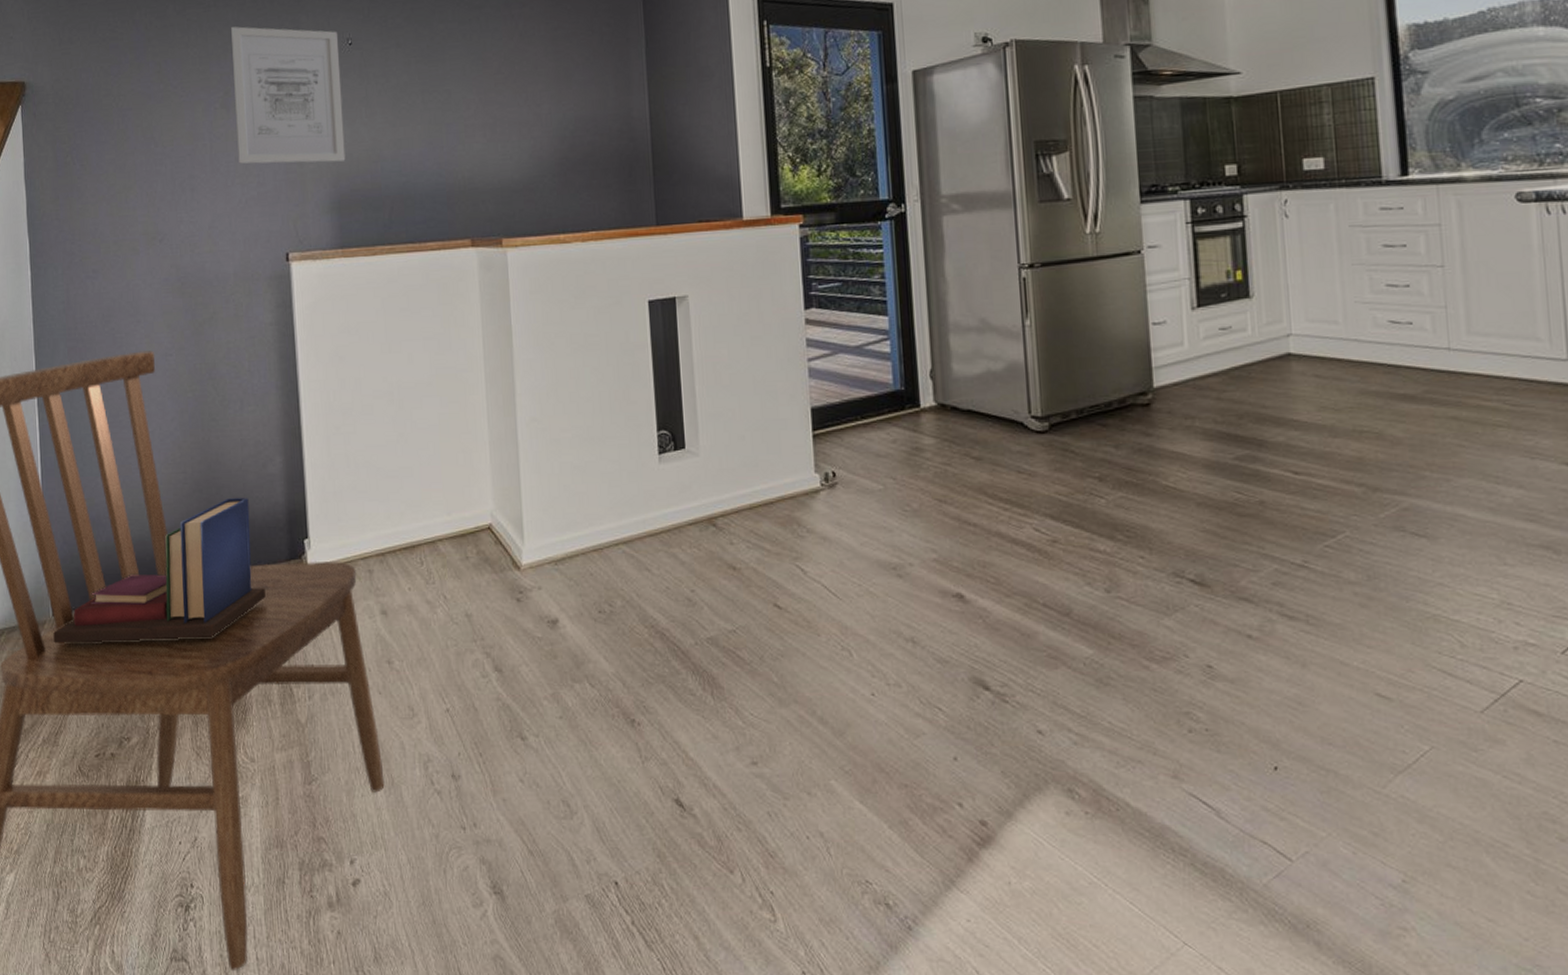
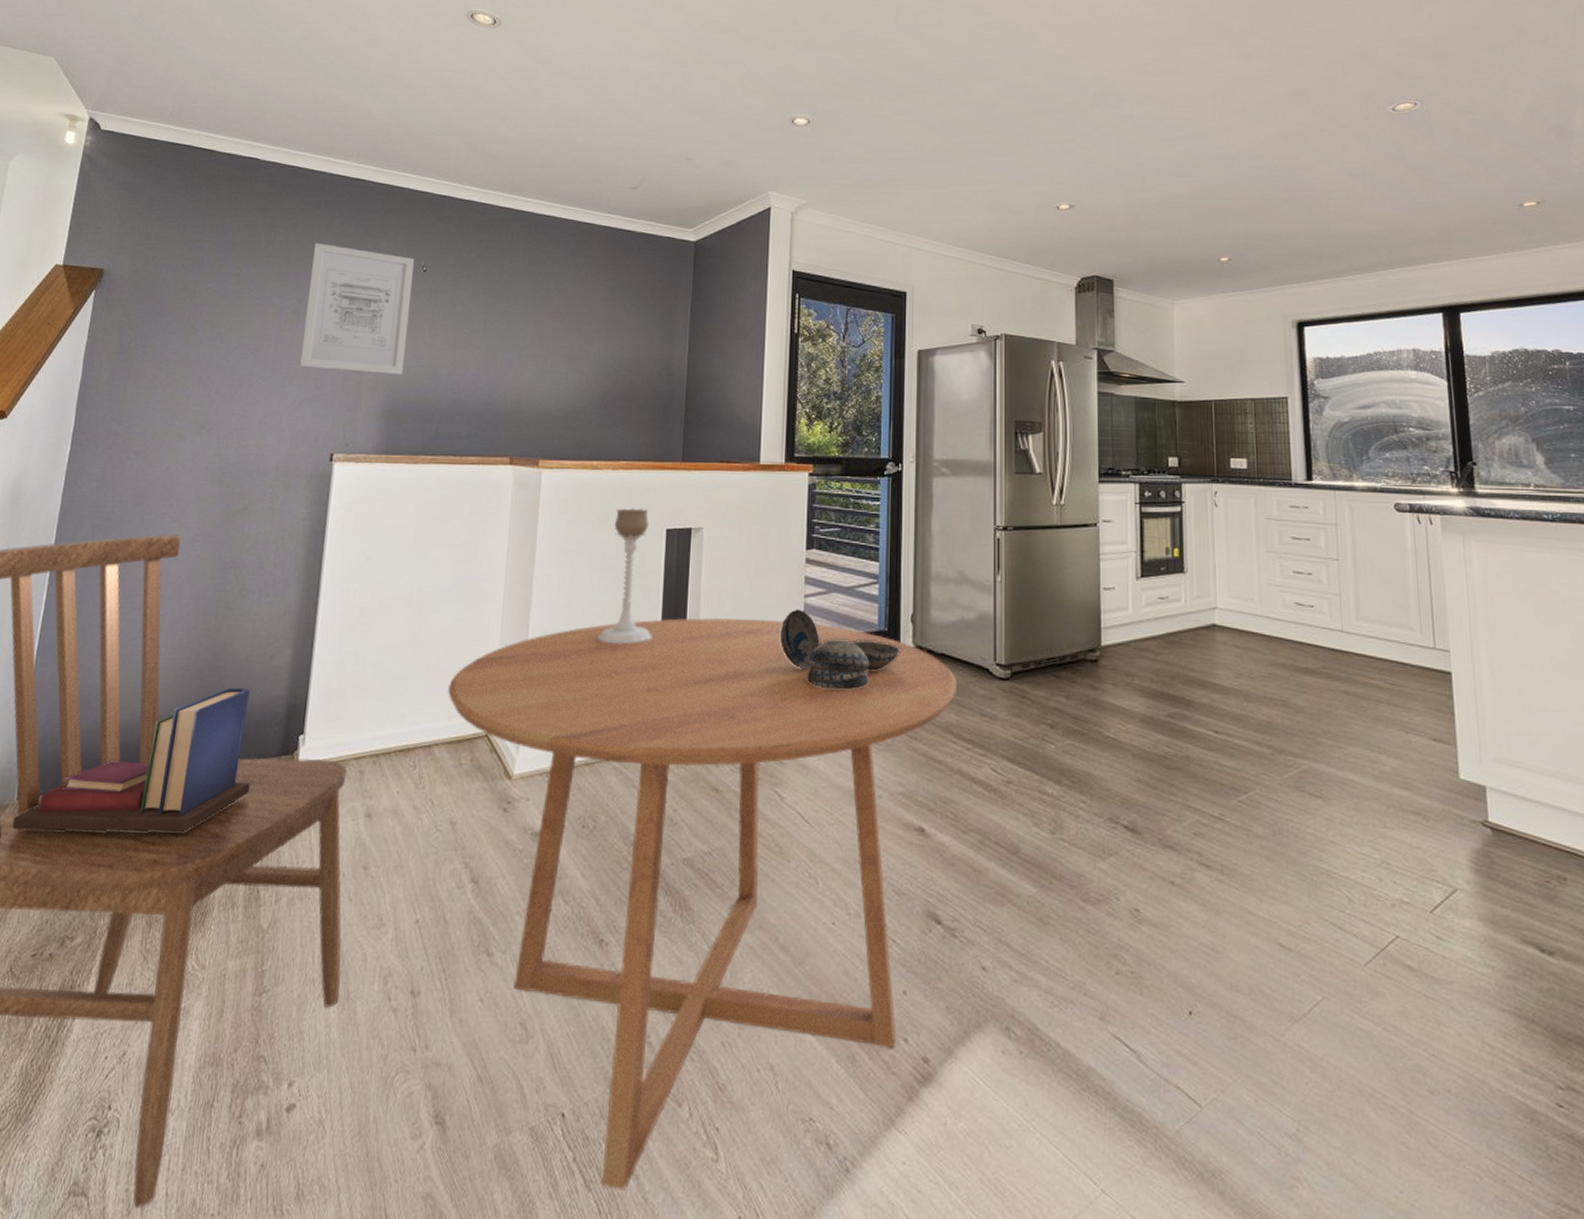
dining table: none [442,387,989,949] -> present [447,617,958,1190]
candle holder: none [589,281,647,427] -> present [597,508,652,645]
decorative bowl: none [784,374,921,457] -> present [779,609,900,690]

